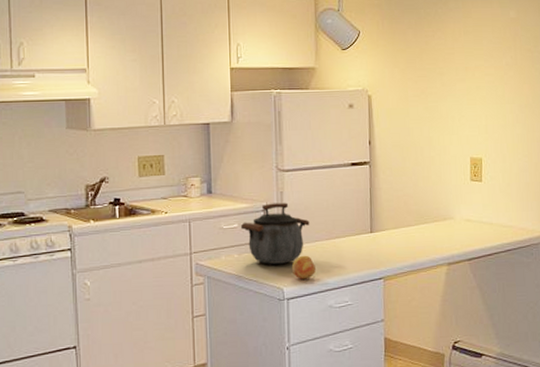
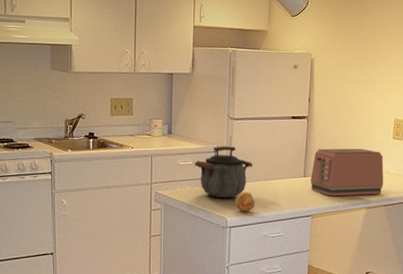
toaster: none [379,194,466,253] -> present [311,148,384,196]

